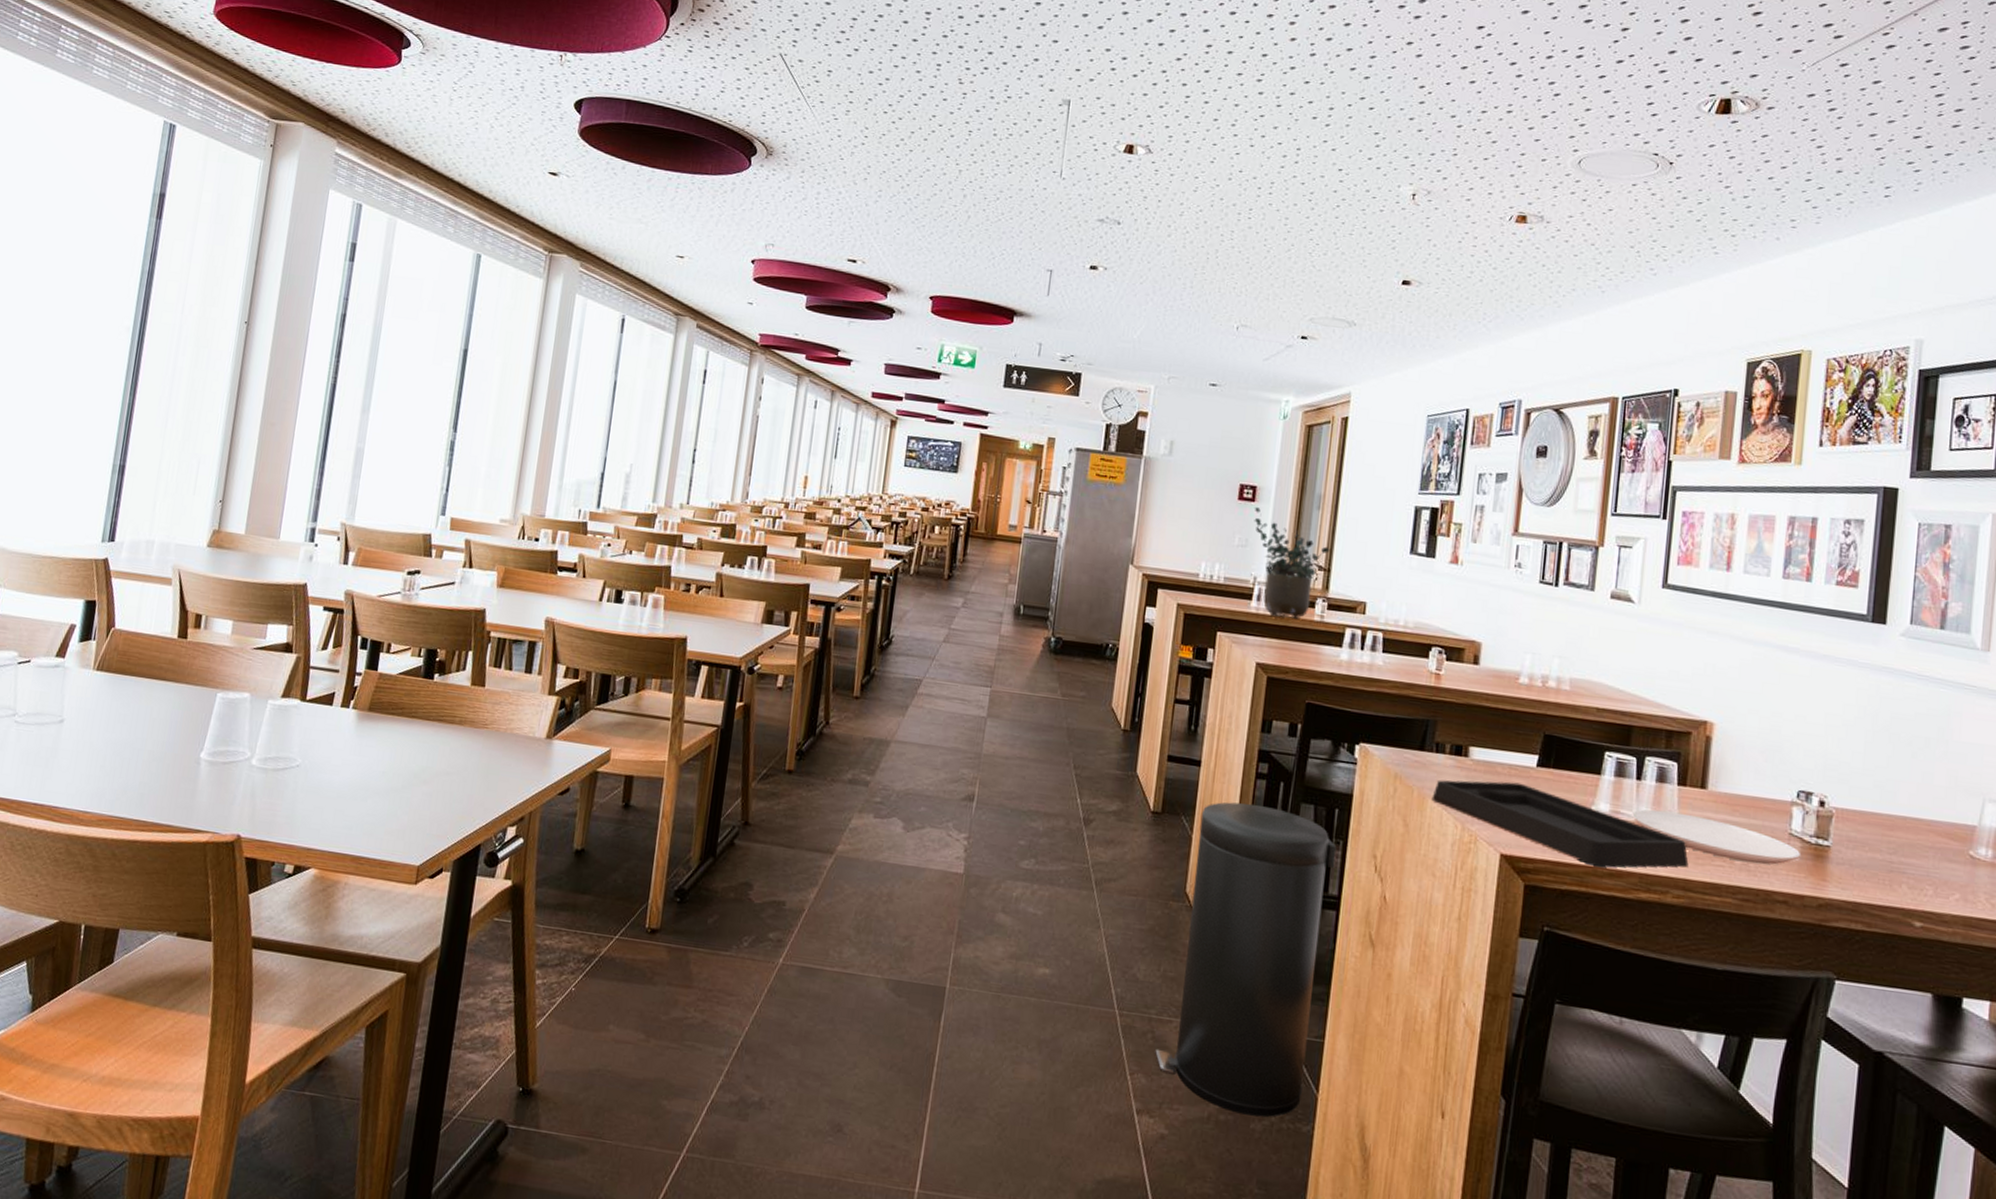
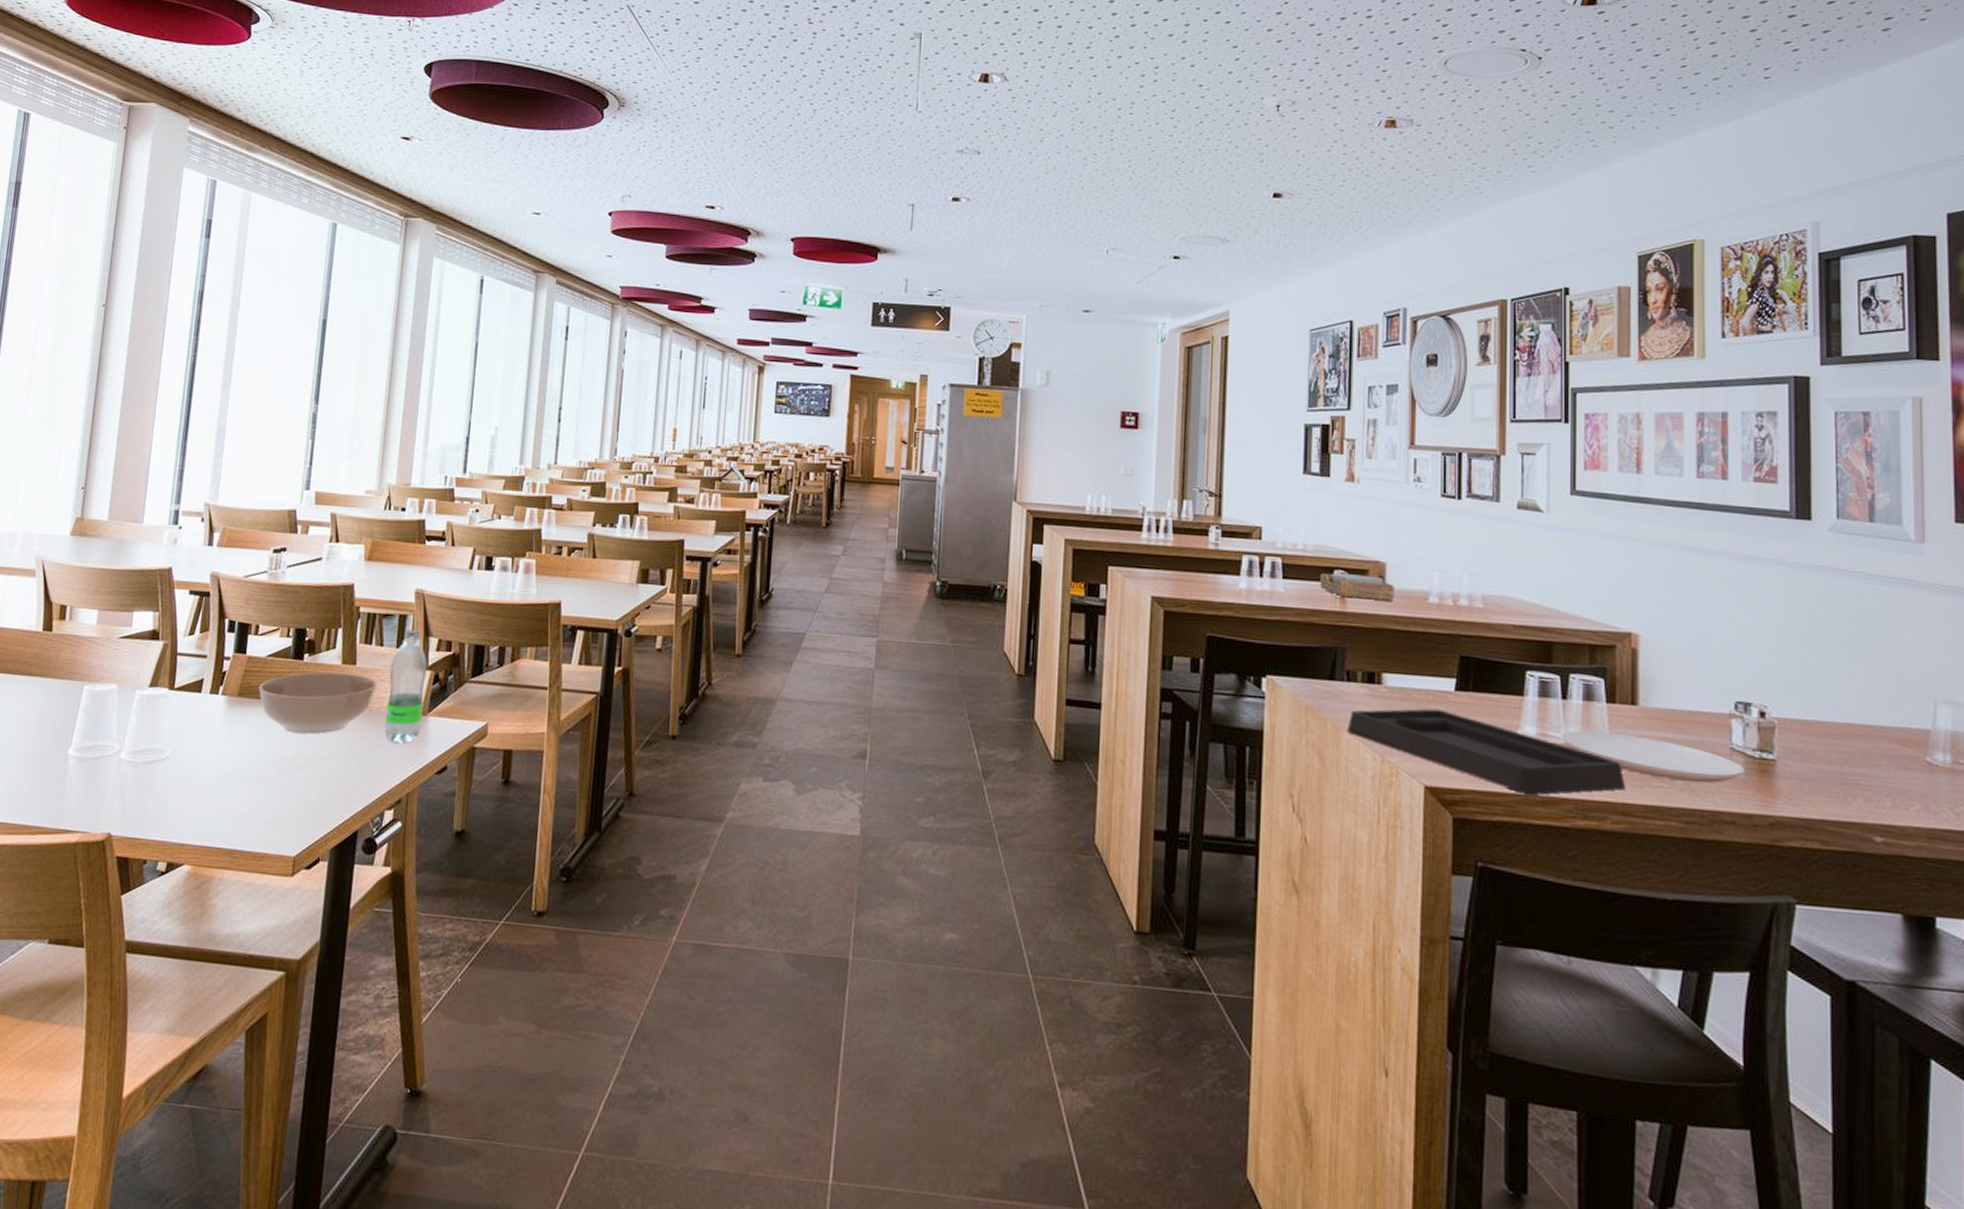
bowl: none [388,691,505,751] -> present [258,672,378,735]
bottle: none [510,656,555,765] -> present [385,630,427,744]
pedal bin: present [1155,802,1337,1117] -> none [1074,745,1251,1084]
potted plant: present [1254,507,1330,621] -> none [1137,434,1220,550]
napkin holder: none [1417,650,1488,679] -> present [1320,573,1394,601]

